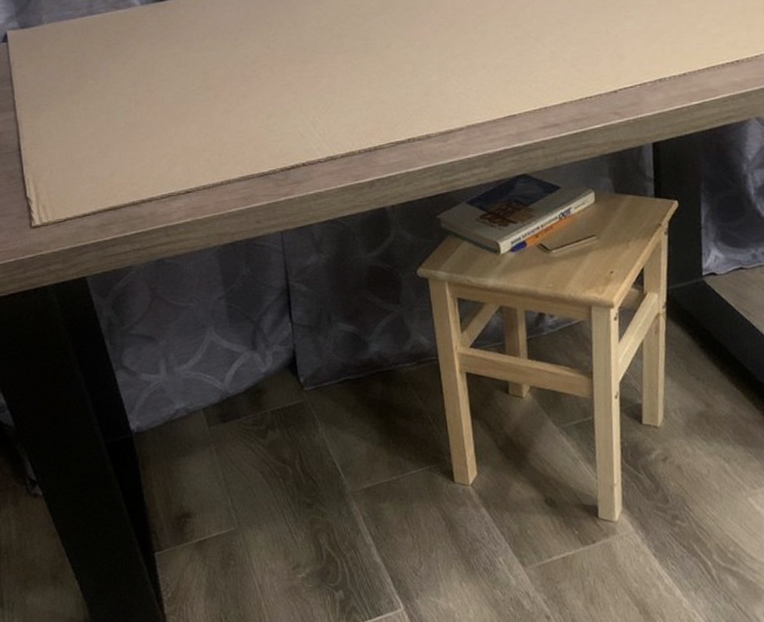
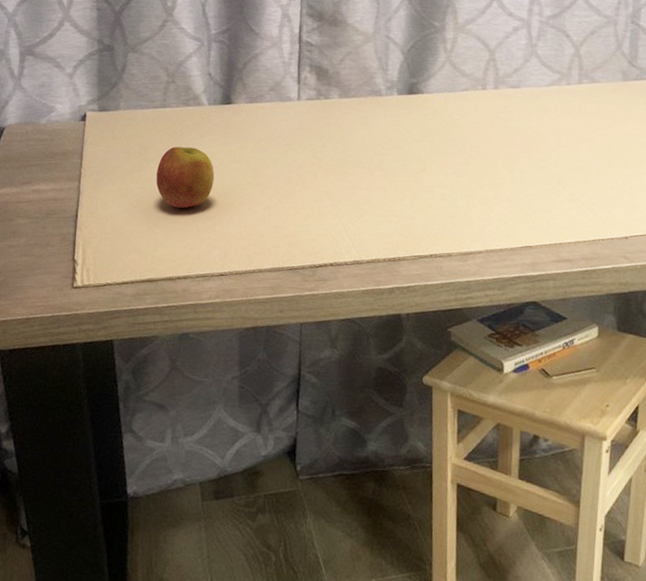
apple: none [97,56,162,126] -> present [156,146,215,208]

